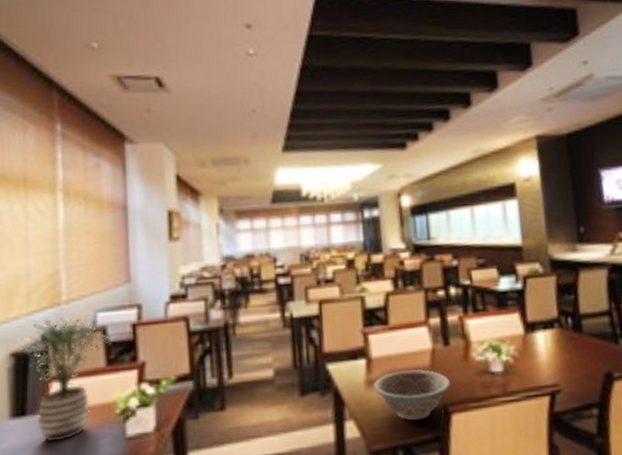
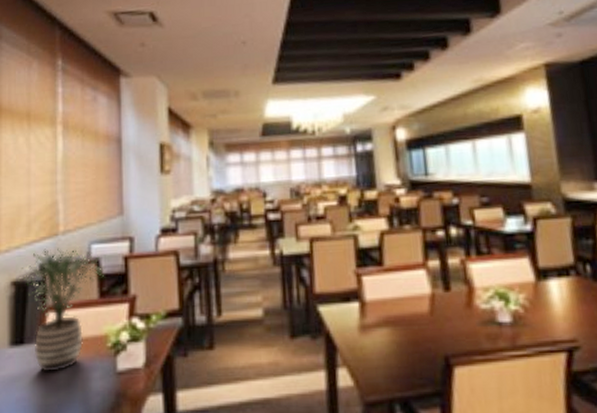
bowl: present [372,369,450,421] -> none [366,315,452,372]

